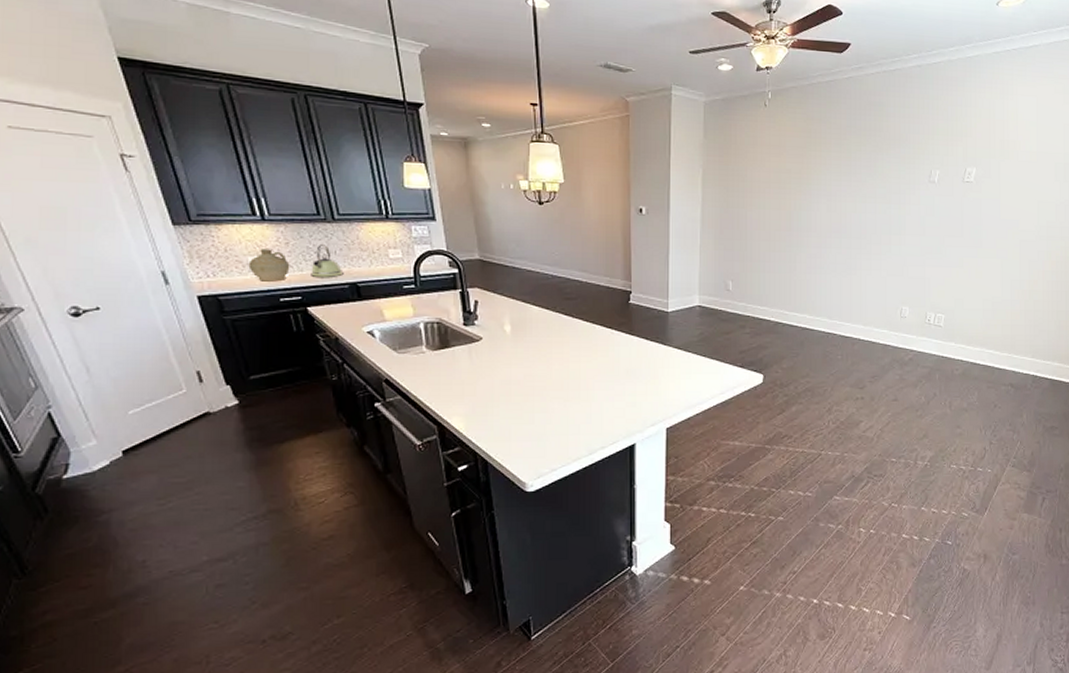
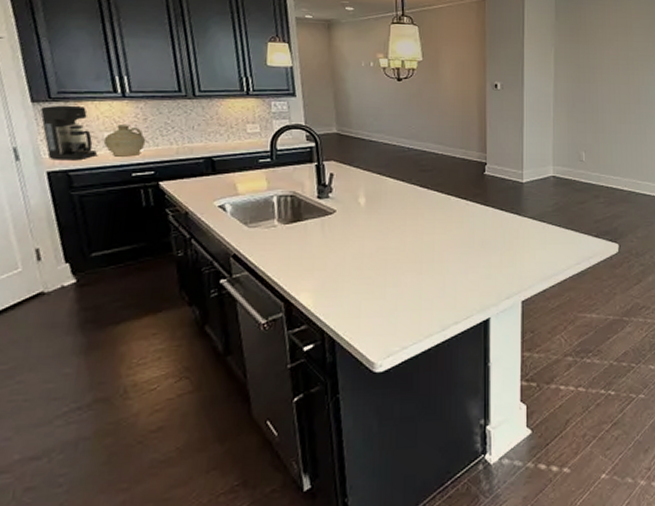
coffee maker: none [183,228,243,285] -> present [40,105,97,161]
kettle: present [311,245,344,278] -> none [166,120,200,153]

